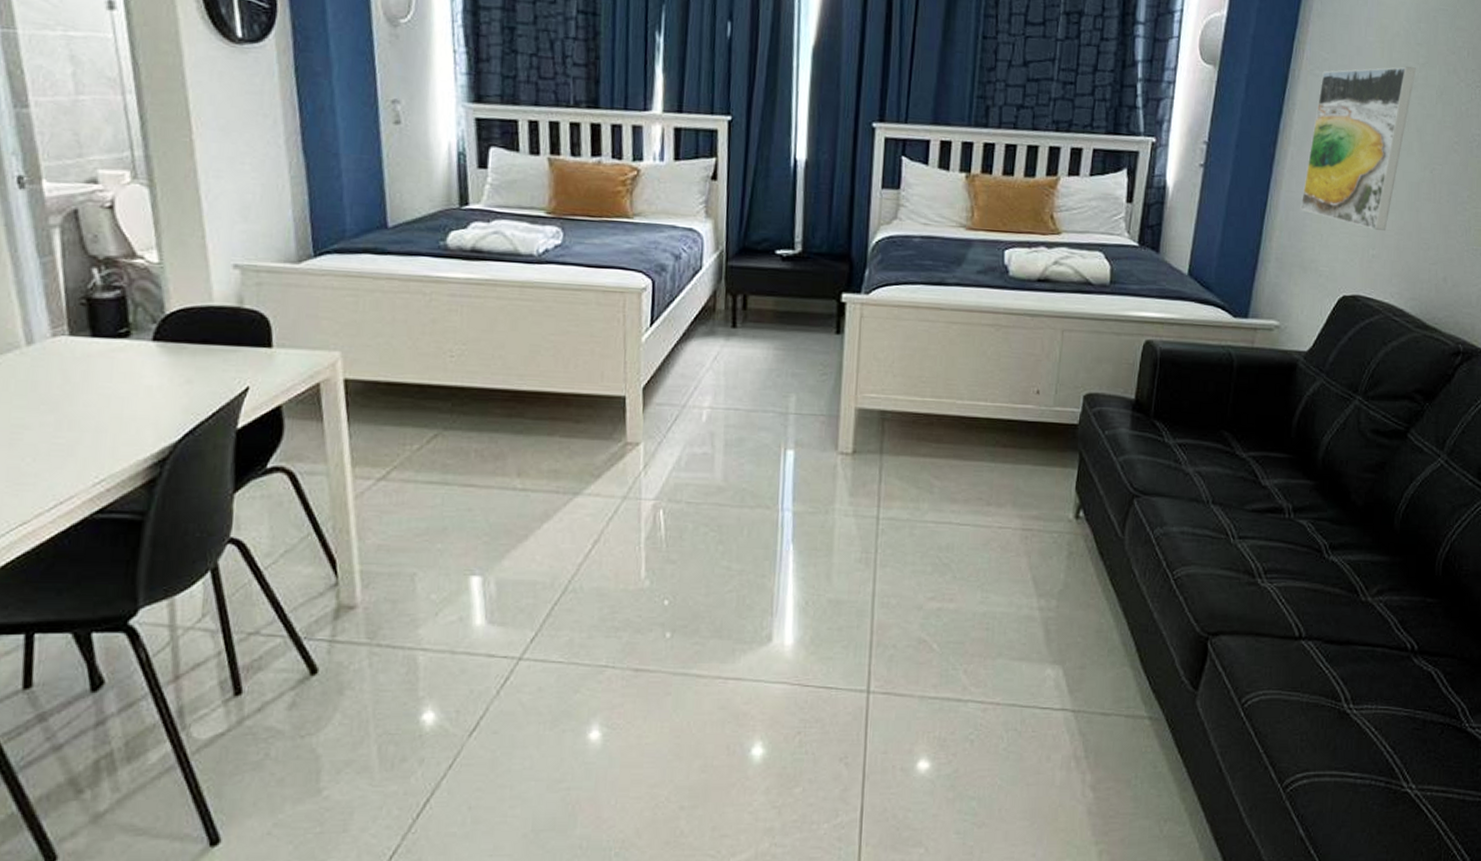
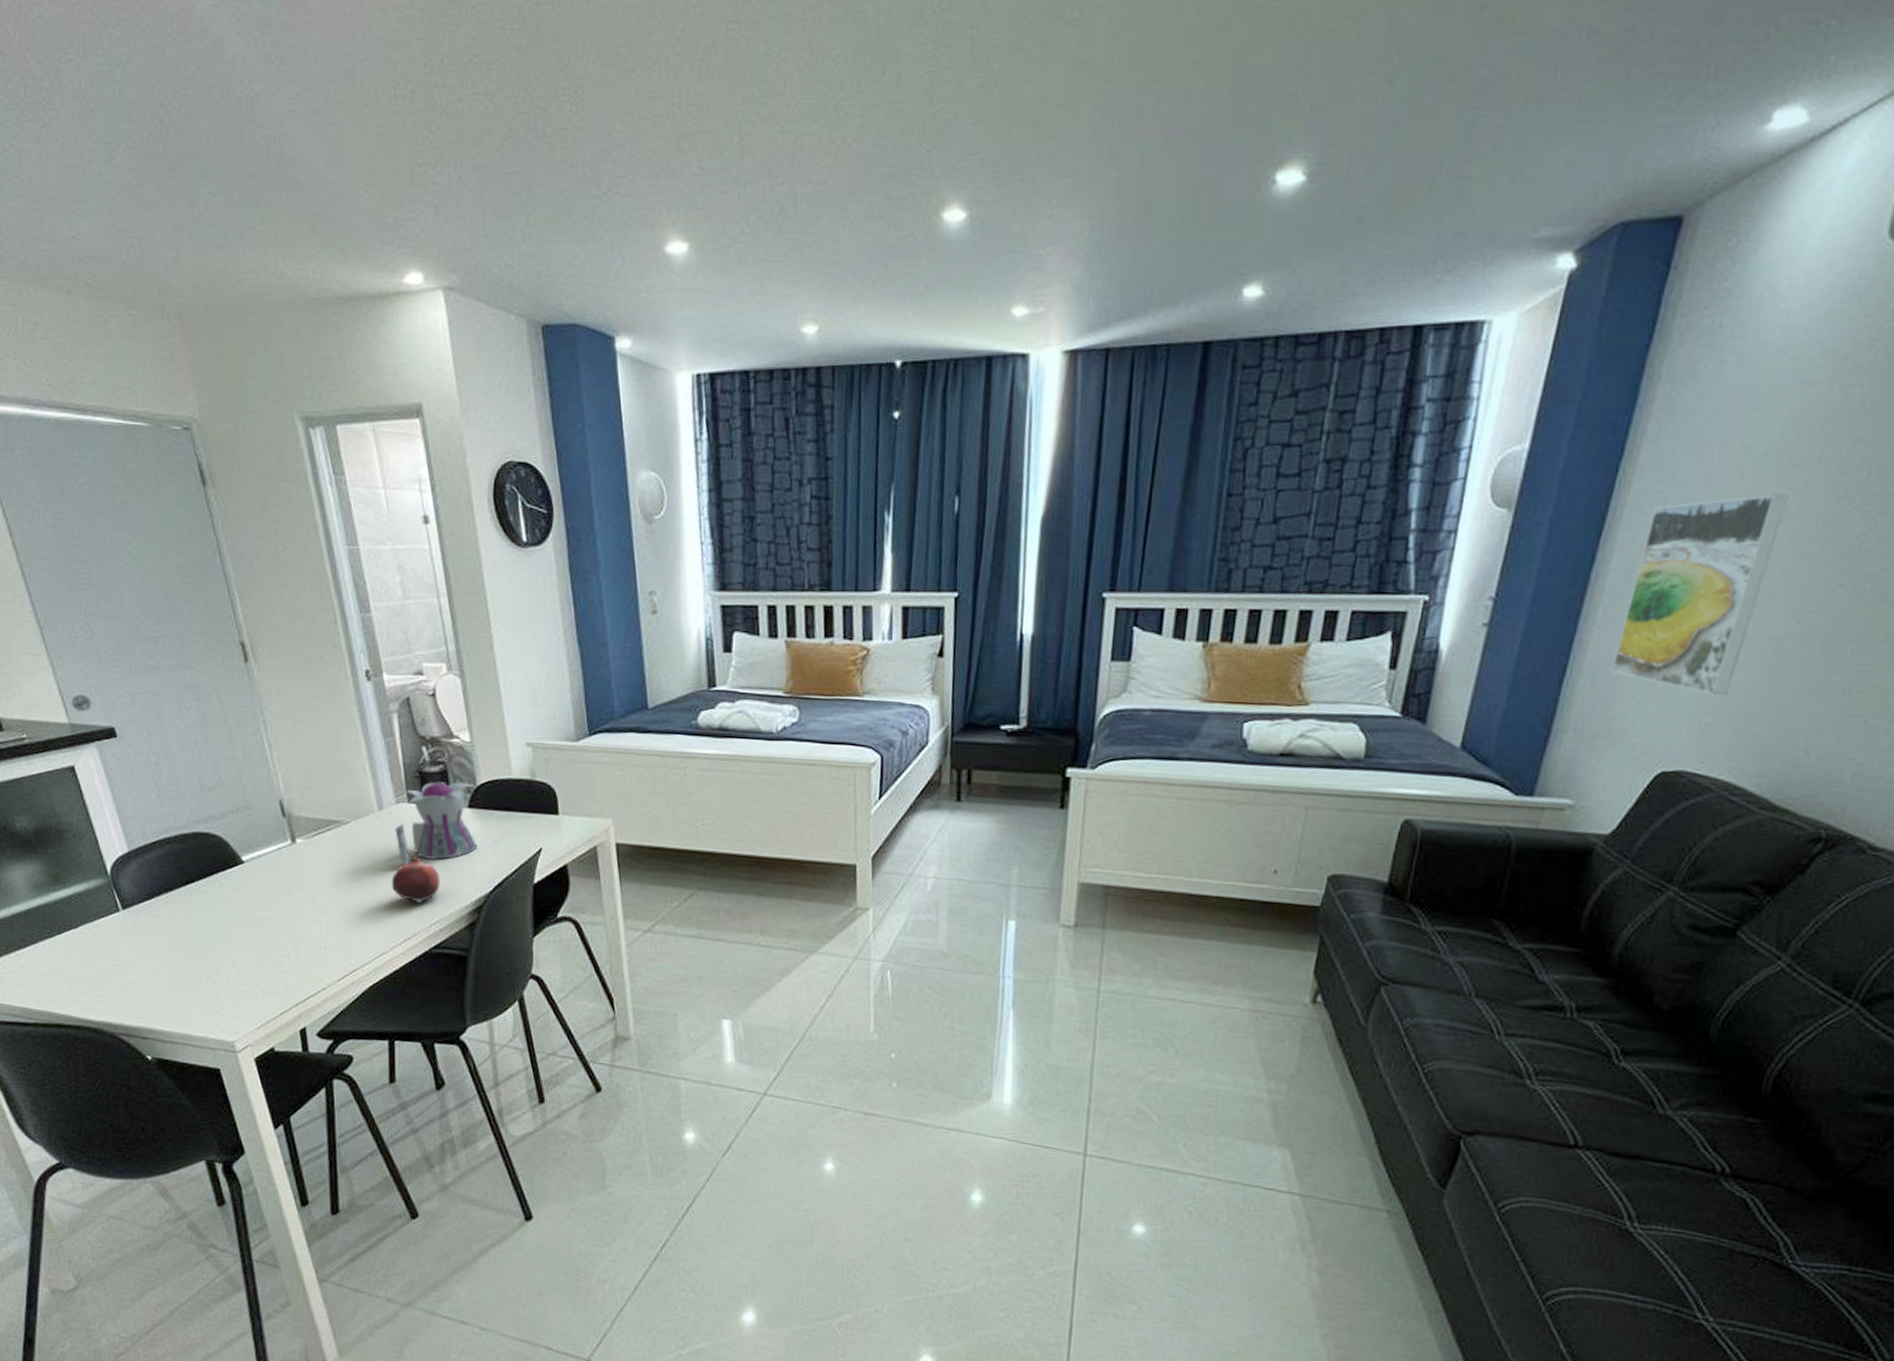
fruit: none [39,397,110,459] -> present [391,854,440,904]
teapot: none [49,310,163,414] -> present [395,782,478,867]

